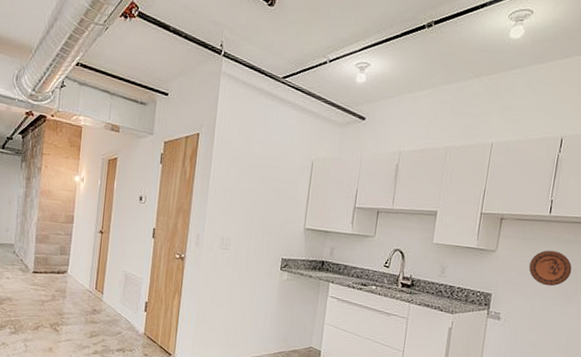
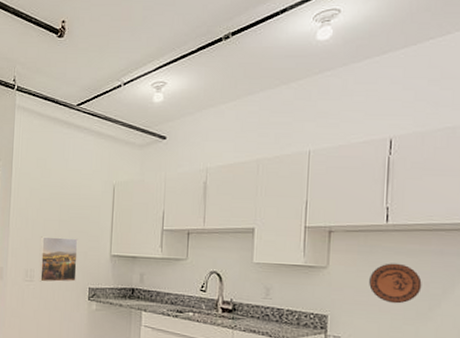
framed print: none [233,206,275,252] -> present [38,236,78,282]

